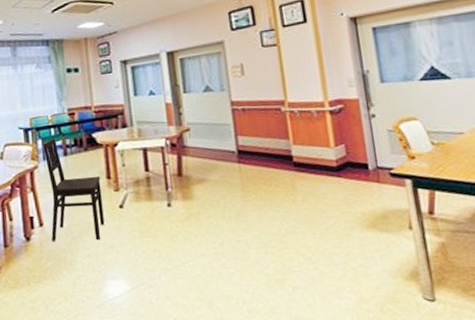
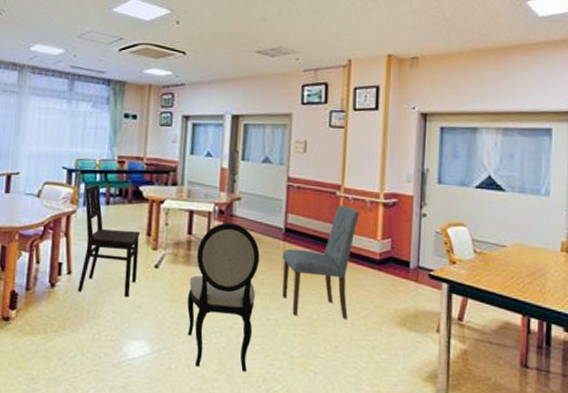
dining chair: none [154,153,226,298] -> present [187,222,260,372]
dining chair: none [239,119,316,233] -> present [282,205,359,319]

